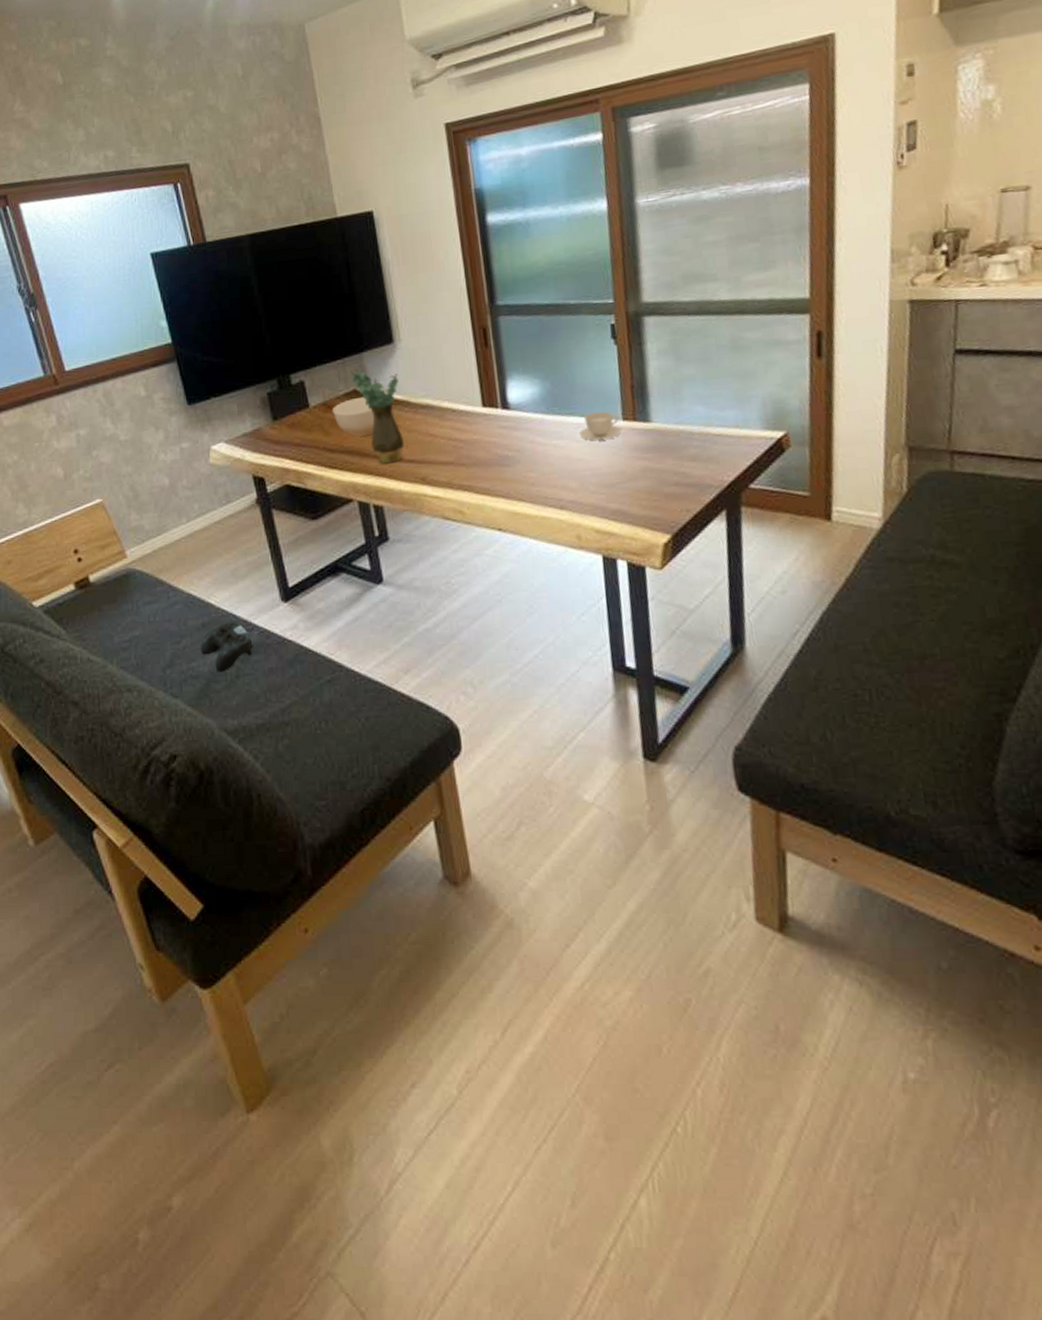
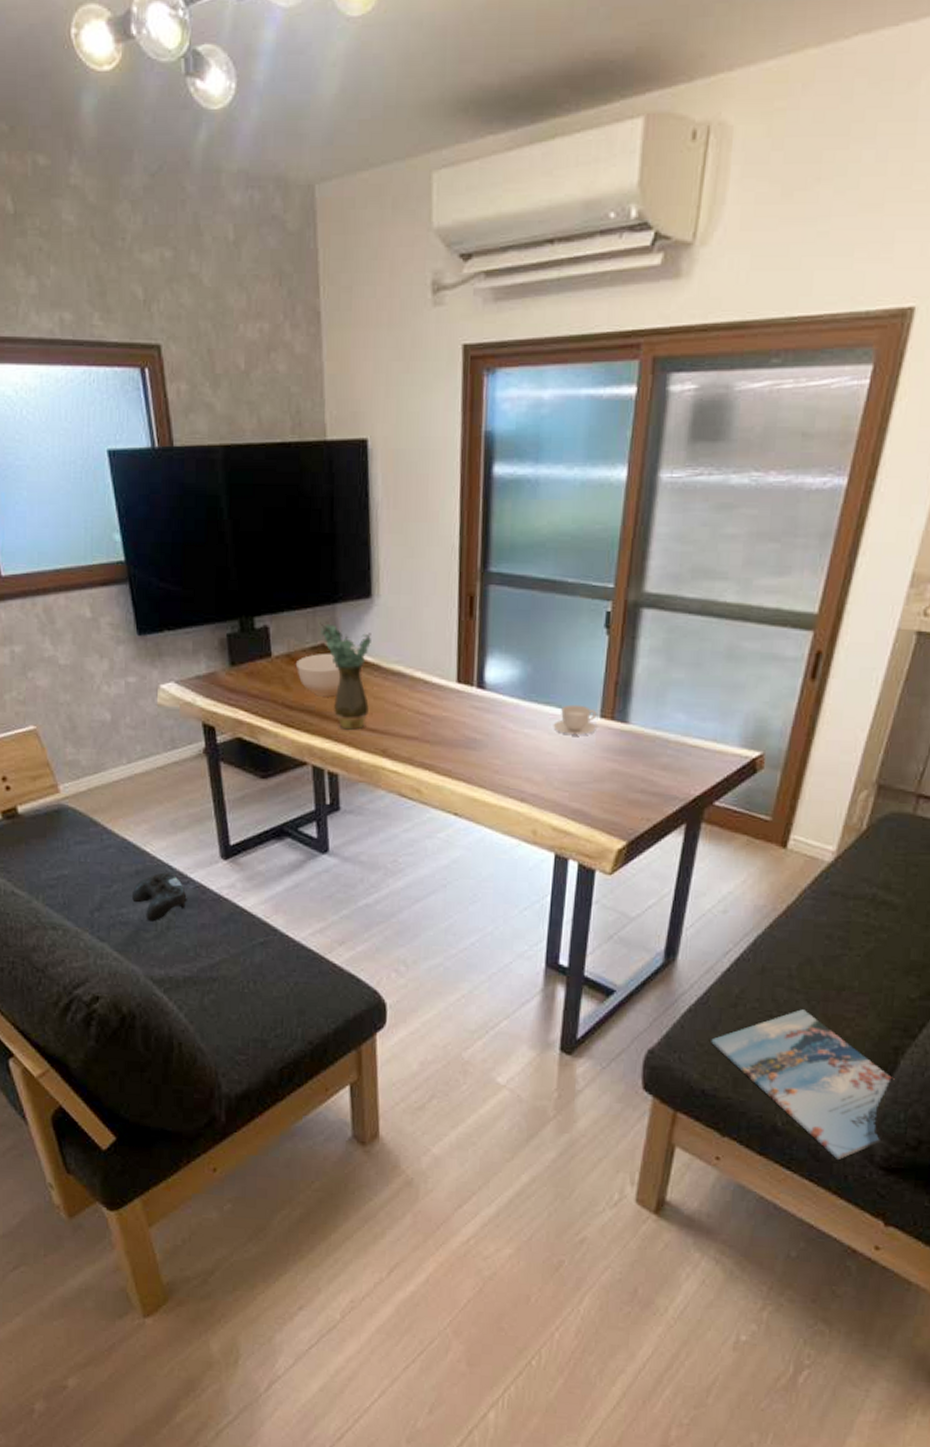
magazine: none [798,684,1011,847] -> present [711,1009,895,1159]

